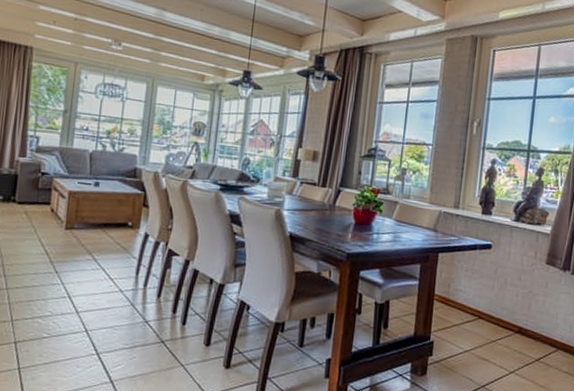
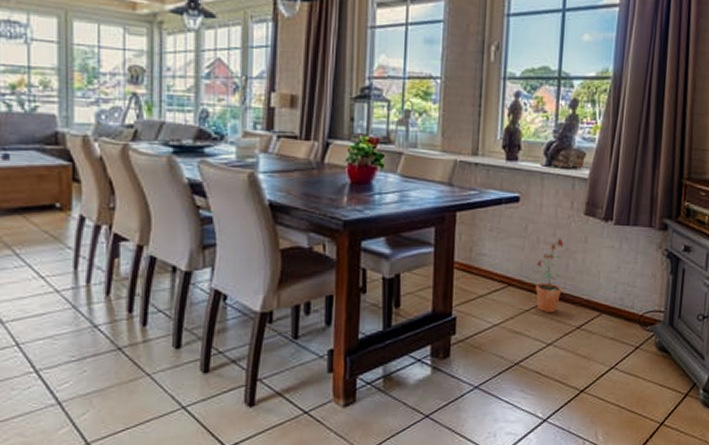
potted plant: none [502,281,528,345] -> present [536,238,564,312]

